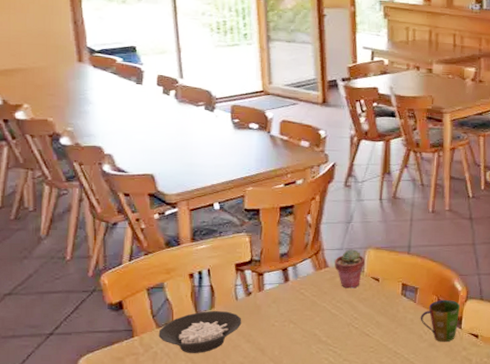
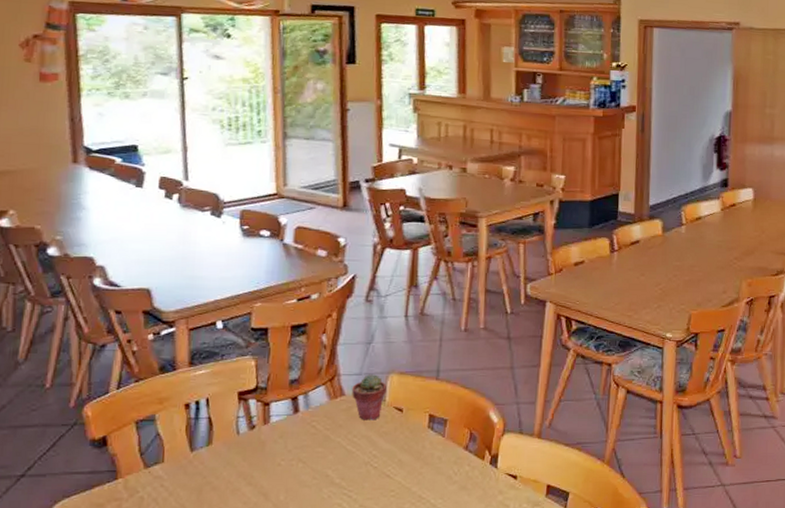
cereal bowl: present [158,310,242,353] -> none [146,447,243,498]
cup: present [420,300,461,342] -> none [449,434,497,484]

